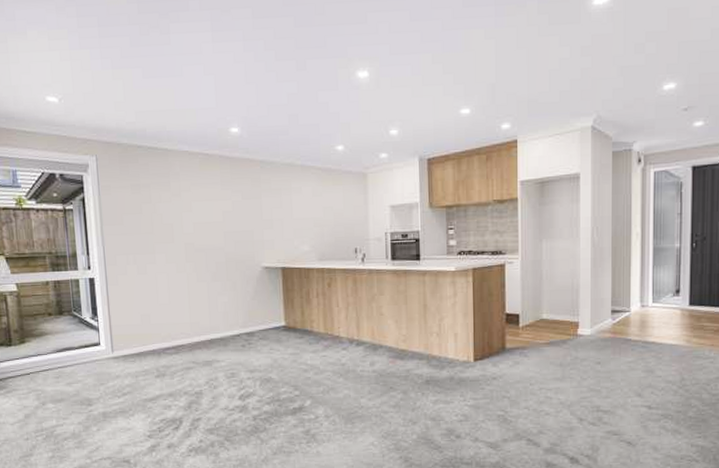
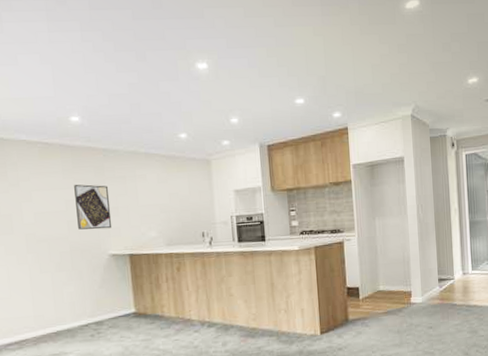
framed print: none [231,196,266,242] -> present [74,184,112,230]

